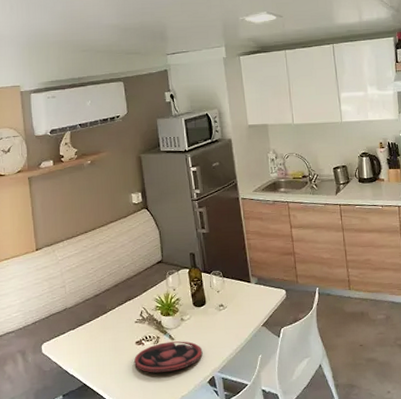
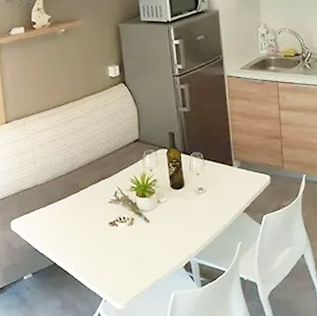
plate: present [134,341,203,373] -> none [107,224,179,255]

